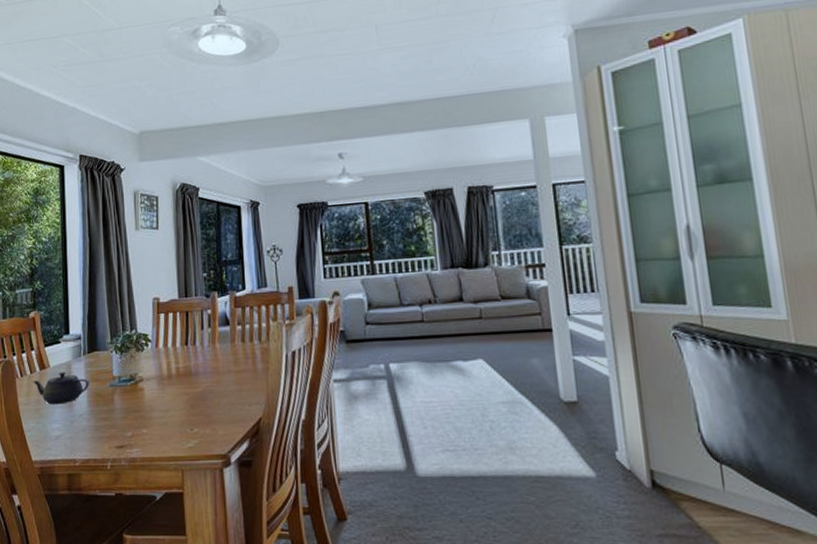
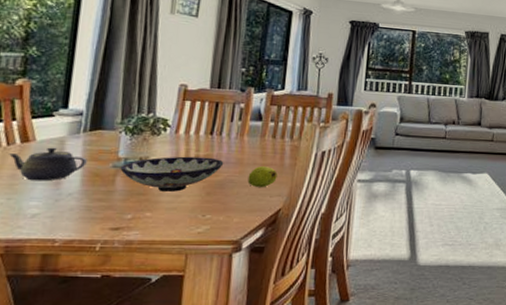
bowl: none [116,369,202,408] -> present [120,156,224,193]
fruit: none [225,373,253,397] -> present [247,166,278,188]

